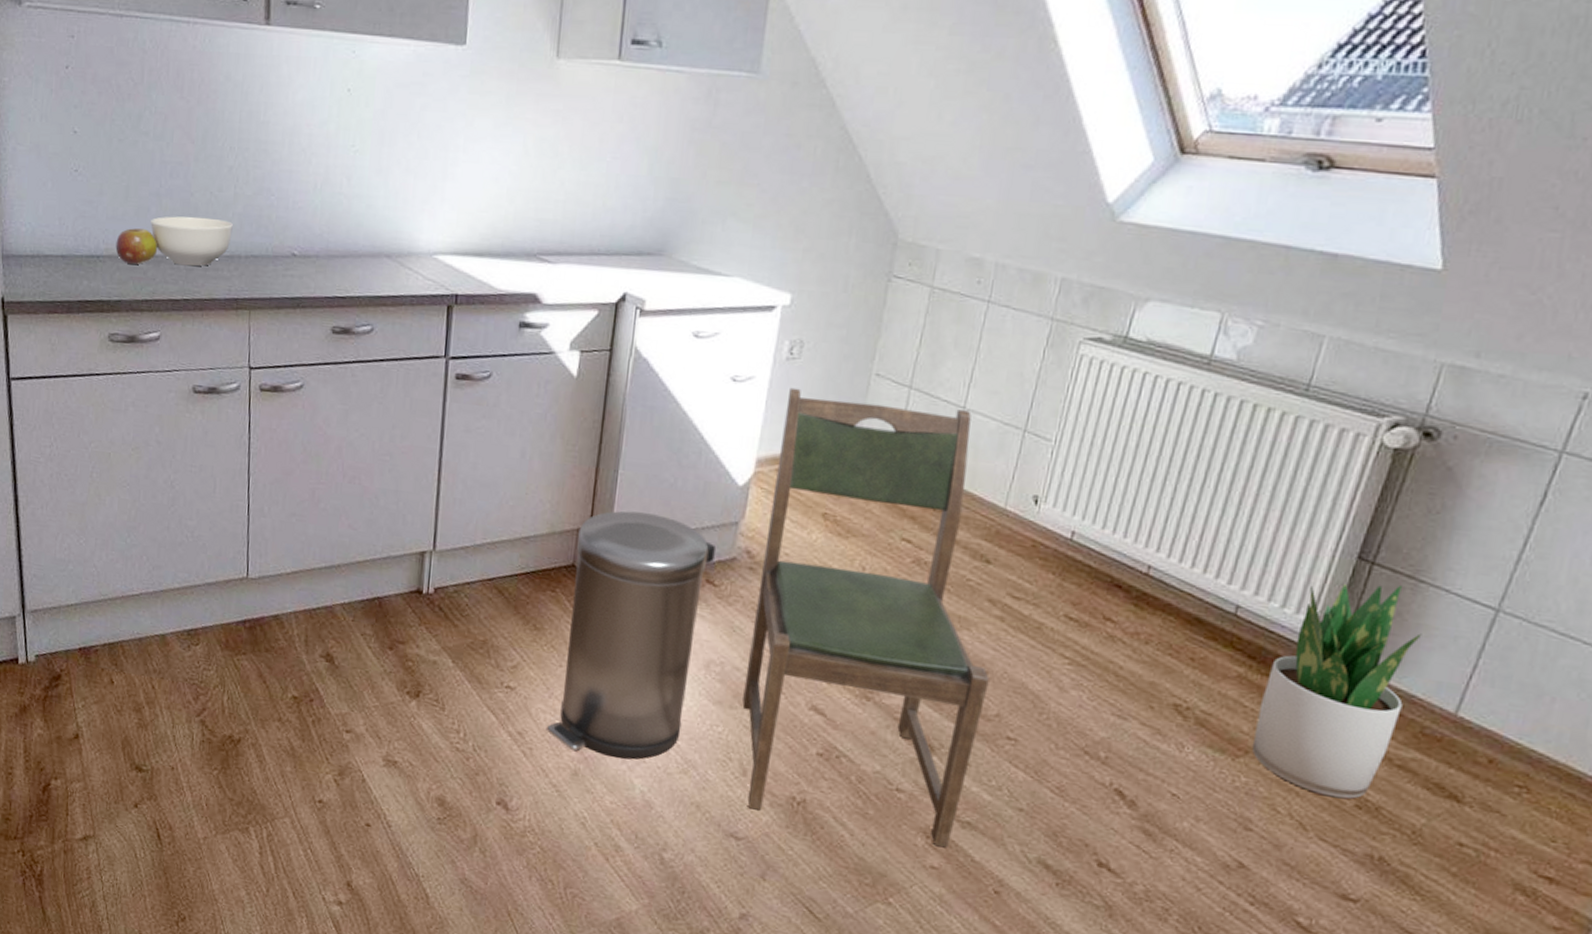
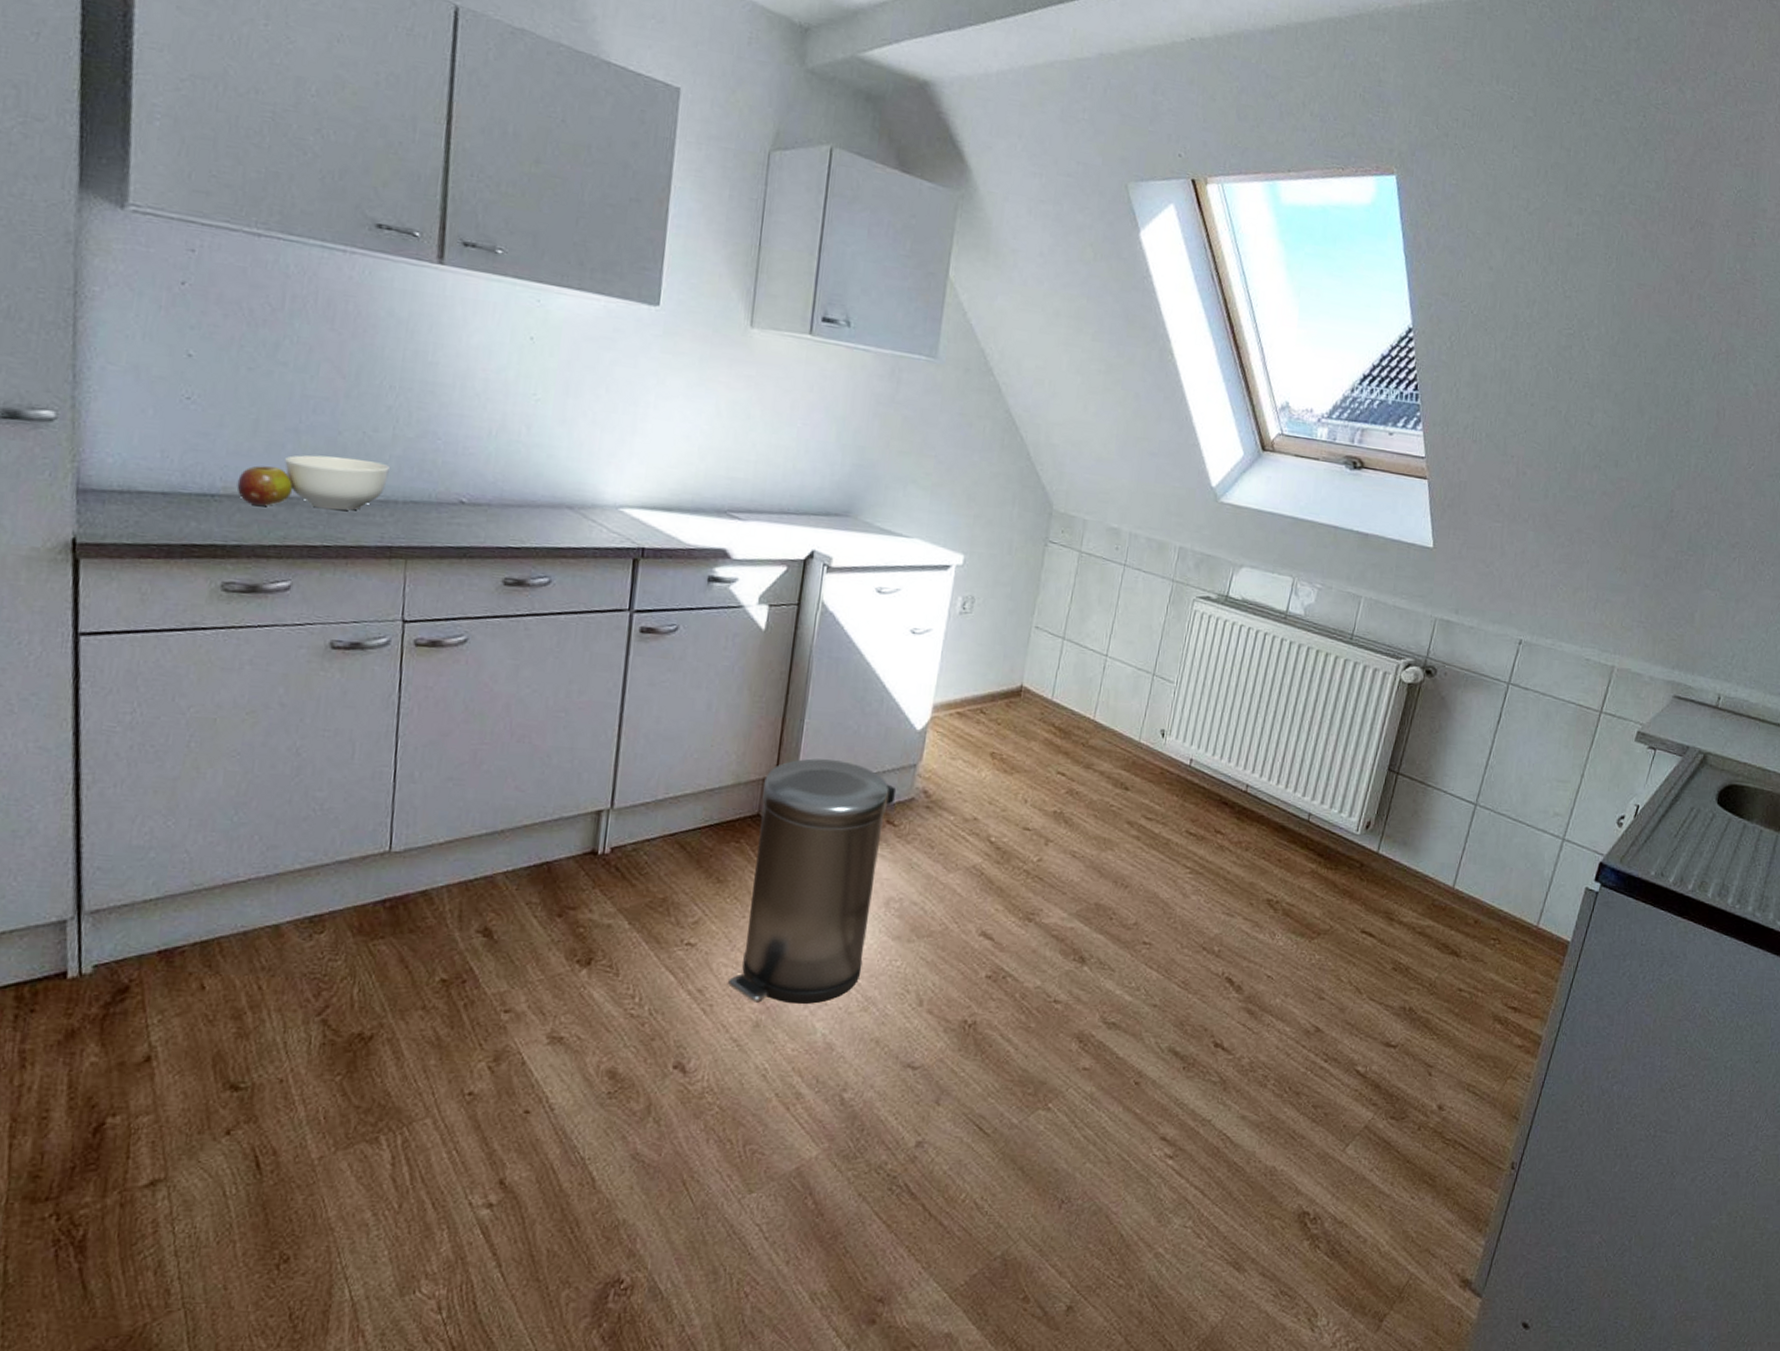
dining chair: present [742,387,990,849] -> none [919,639,1129,1050]
planter: present [1251,584,1422,800] -> none [1322,789,1430,964]

